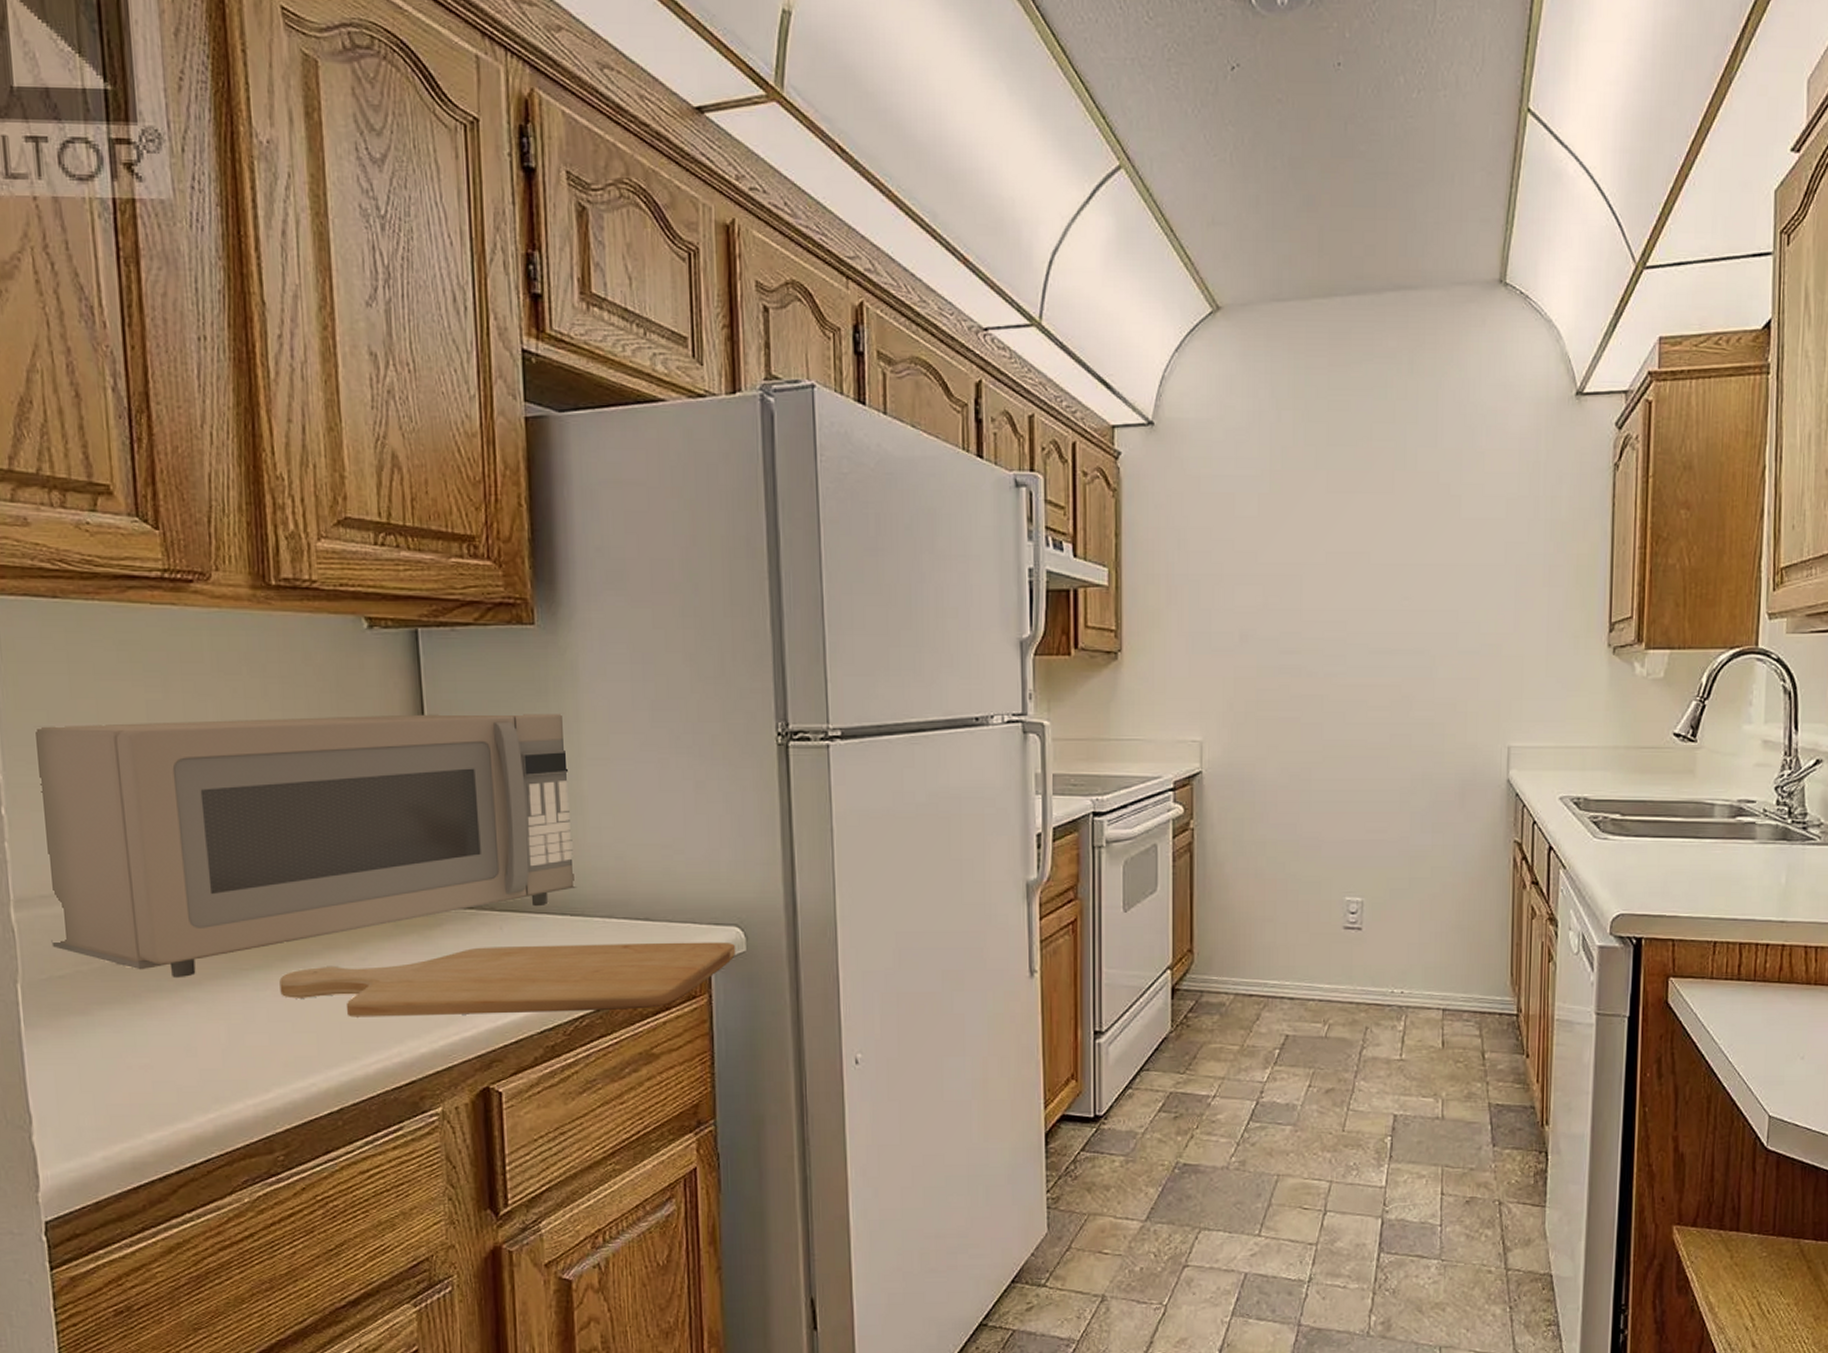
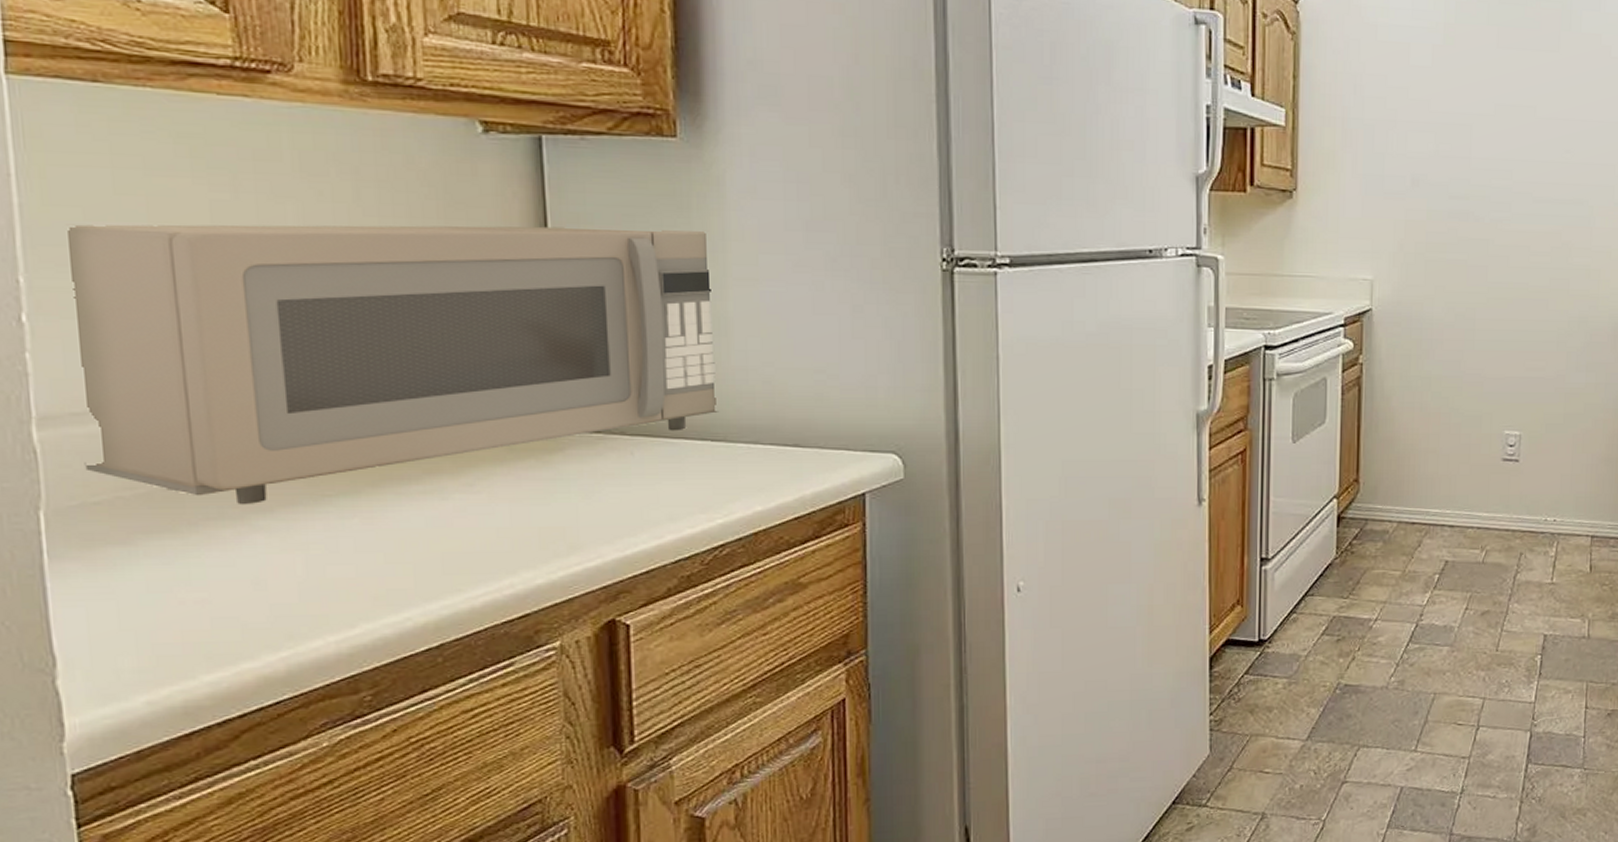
chopping board: present [279,942,736,1017] -> none [369,469,893,547]

